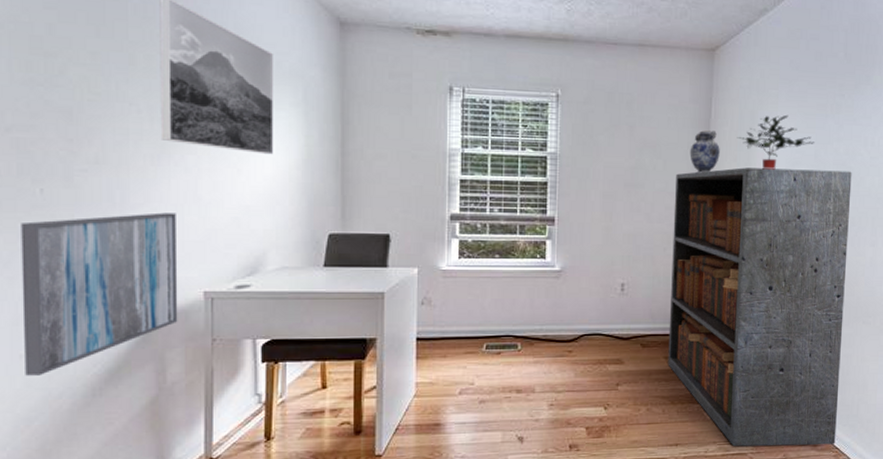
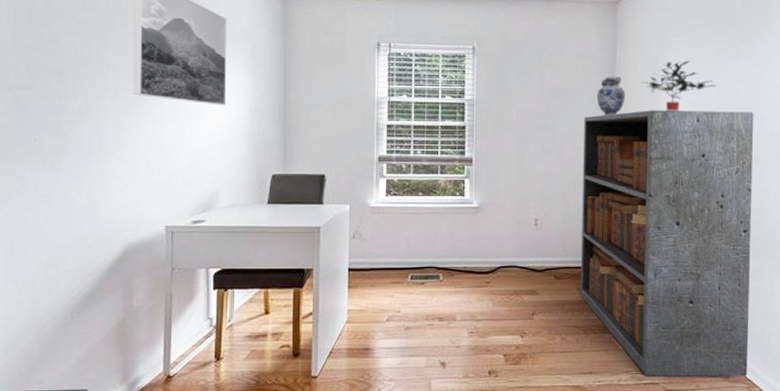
wall art: present [21,212,178,376] -> none [16,157,144,299]

